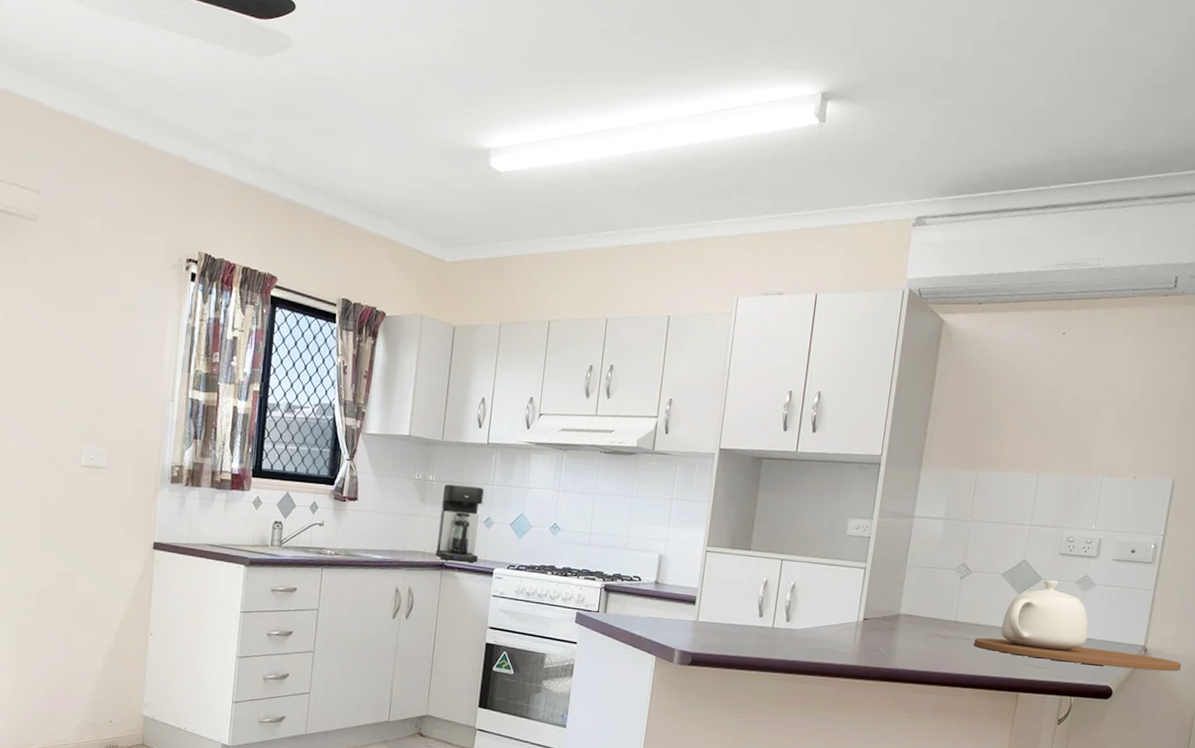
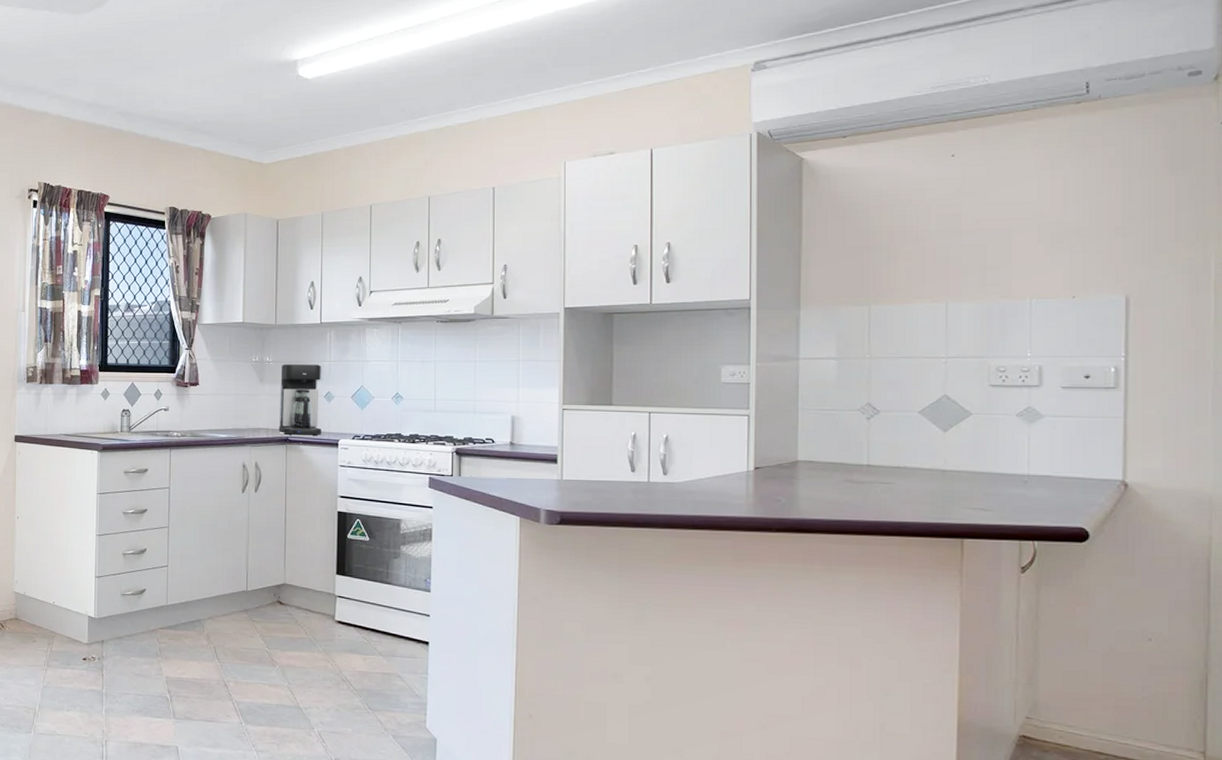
tea set: present [974,579,1182,672] -> none [896,414,1180,508]

